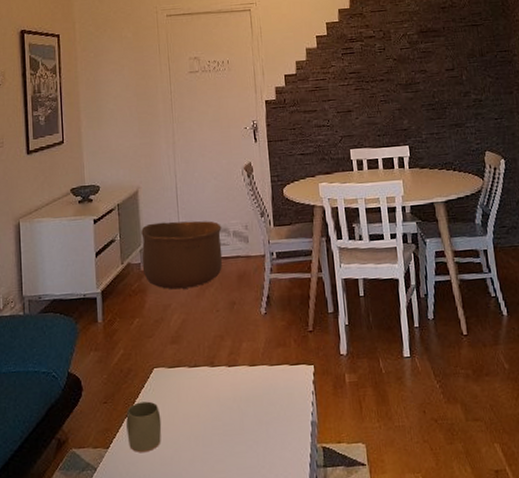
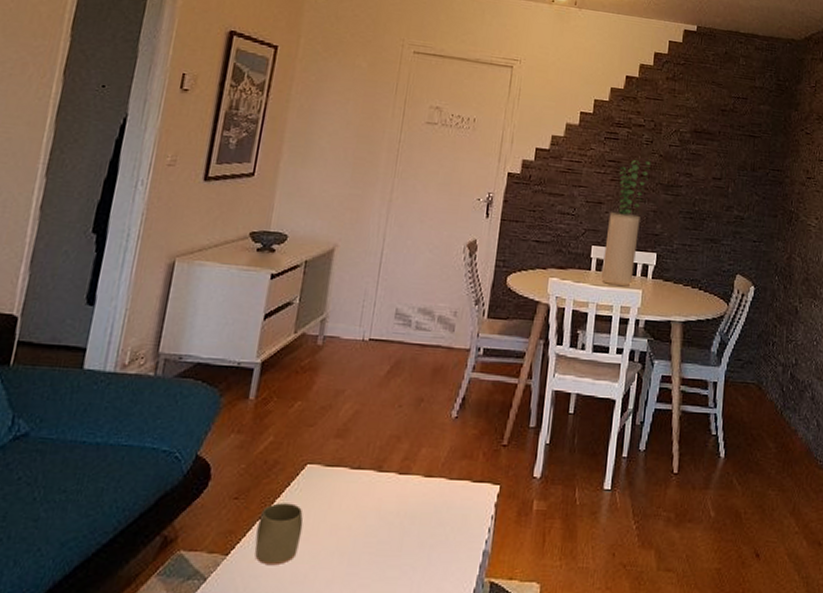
basket: present [141,220,223,290] -> none [318,290,426,375]
vase: none [360,61,392,181] -> present [600,155,652,287]

